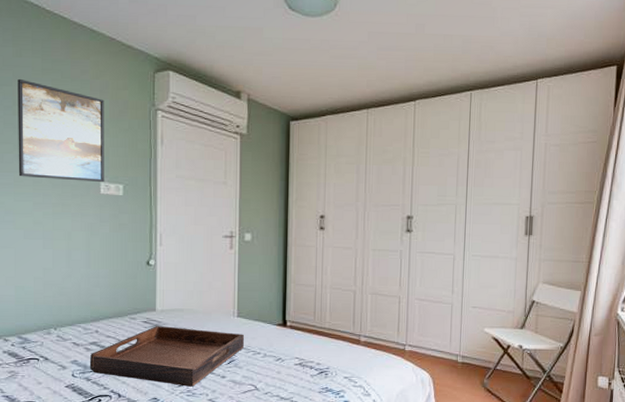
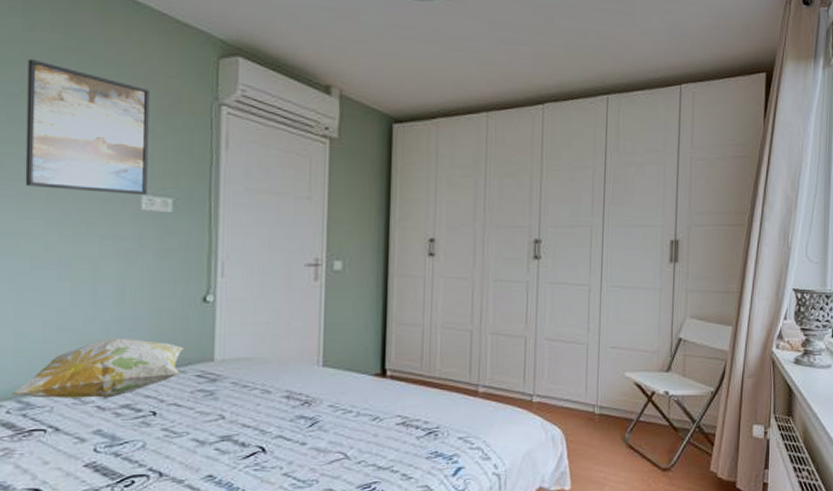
decorative pillow: none [15,292,135,337] -> present [12,338,185,399]
serving tray: present [90,326,244,387] -> none [120,381,331,459]

